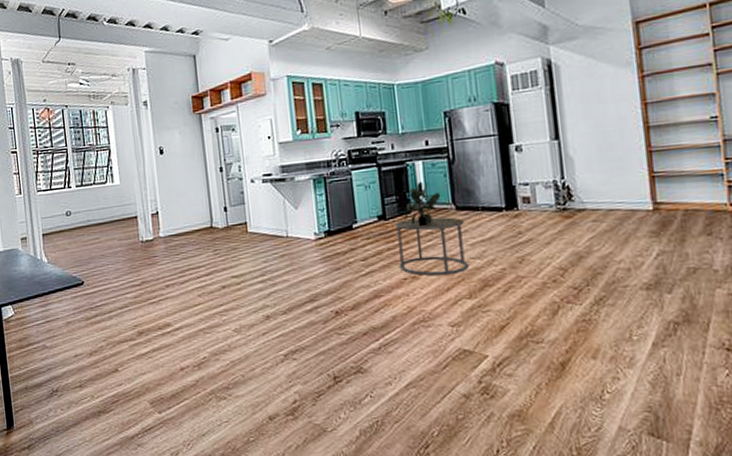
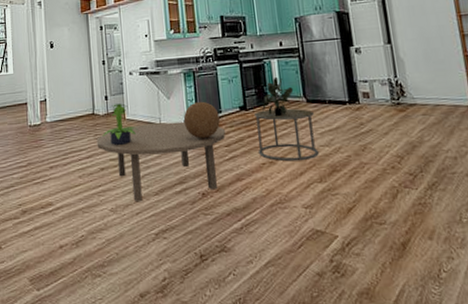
coffee table: none [216,233,362,321] -> present [96,121,226,201]
potted plant: none [222,215,262,261] -> present [102,103,138,145]
decorative sphere: none [313,210,355,253] -> present [183,101,220,139]

